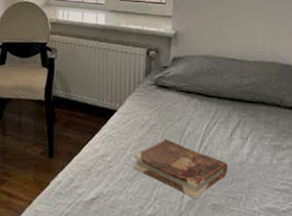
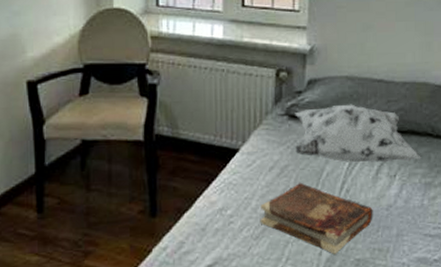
decorative pillow: none [162,78,270,127] -> present [295,104,421,163]

